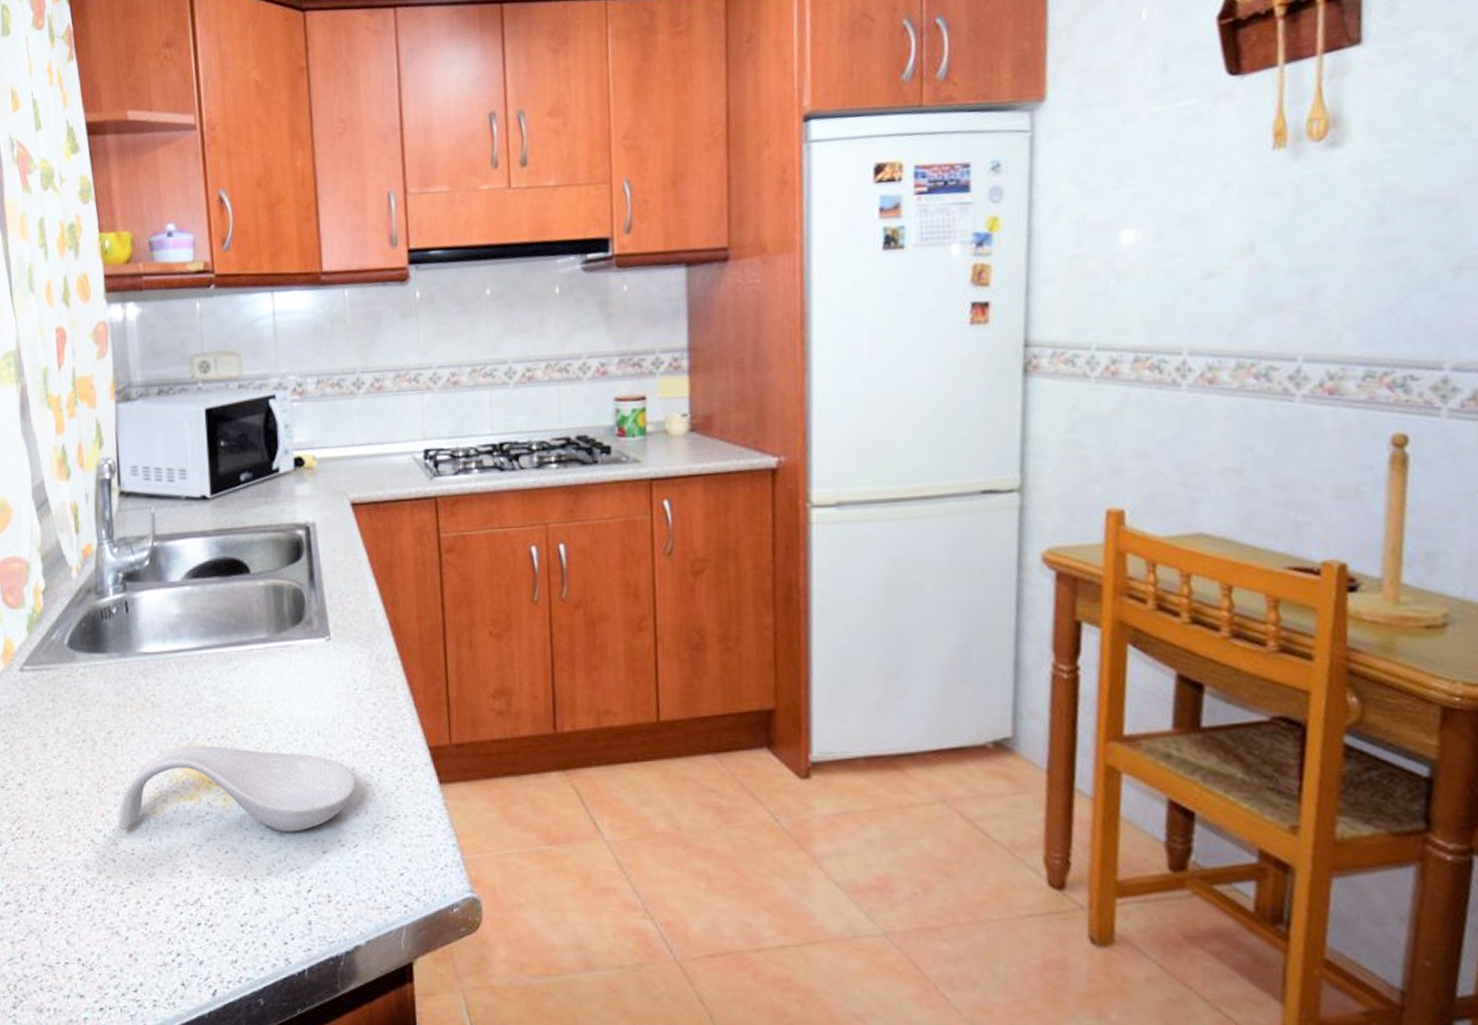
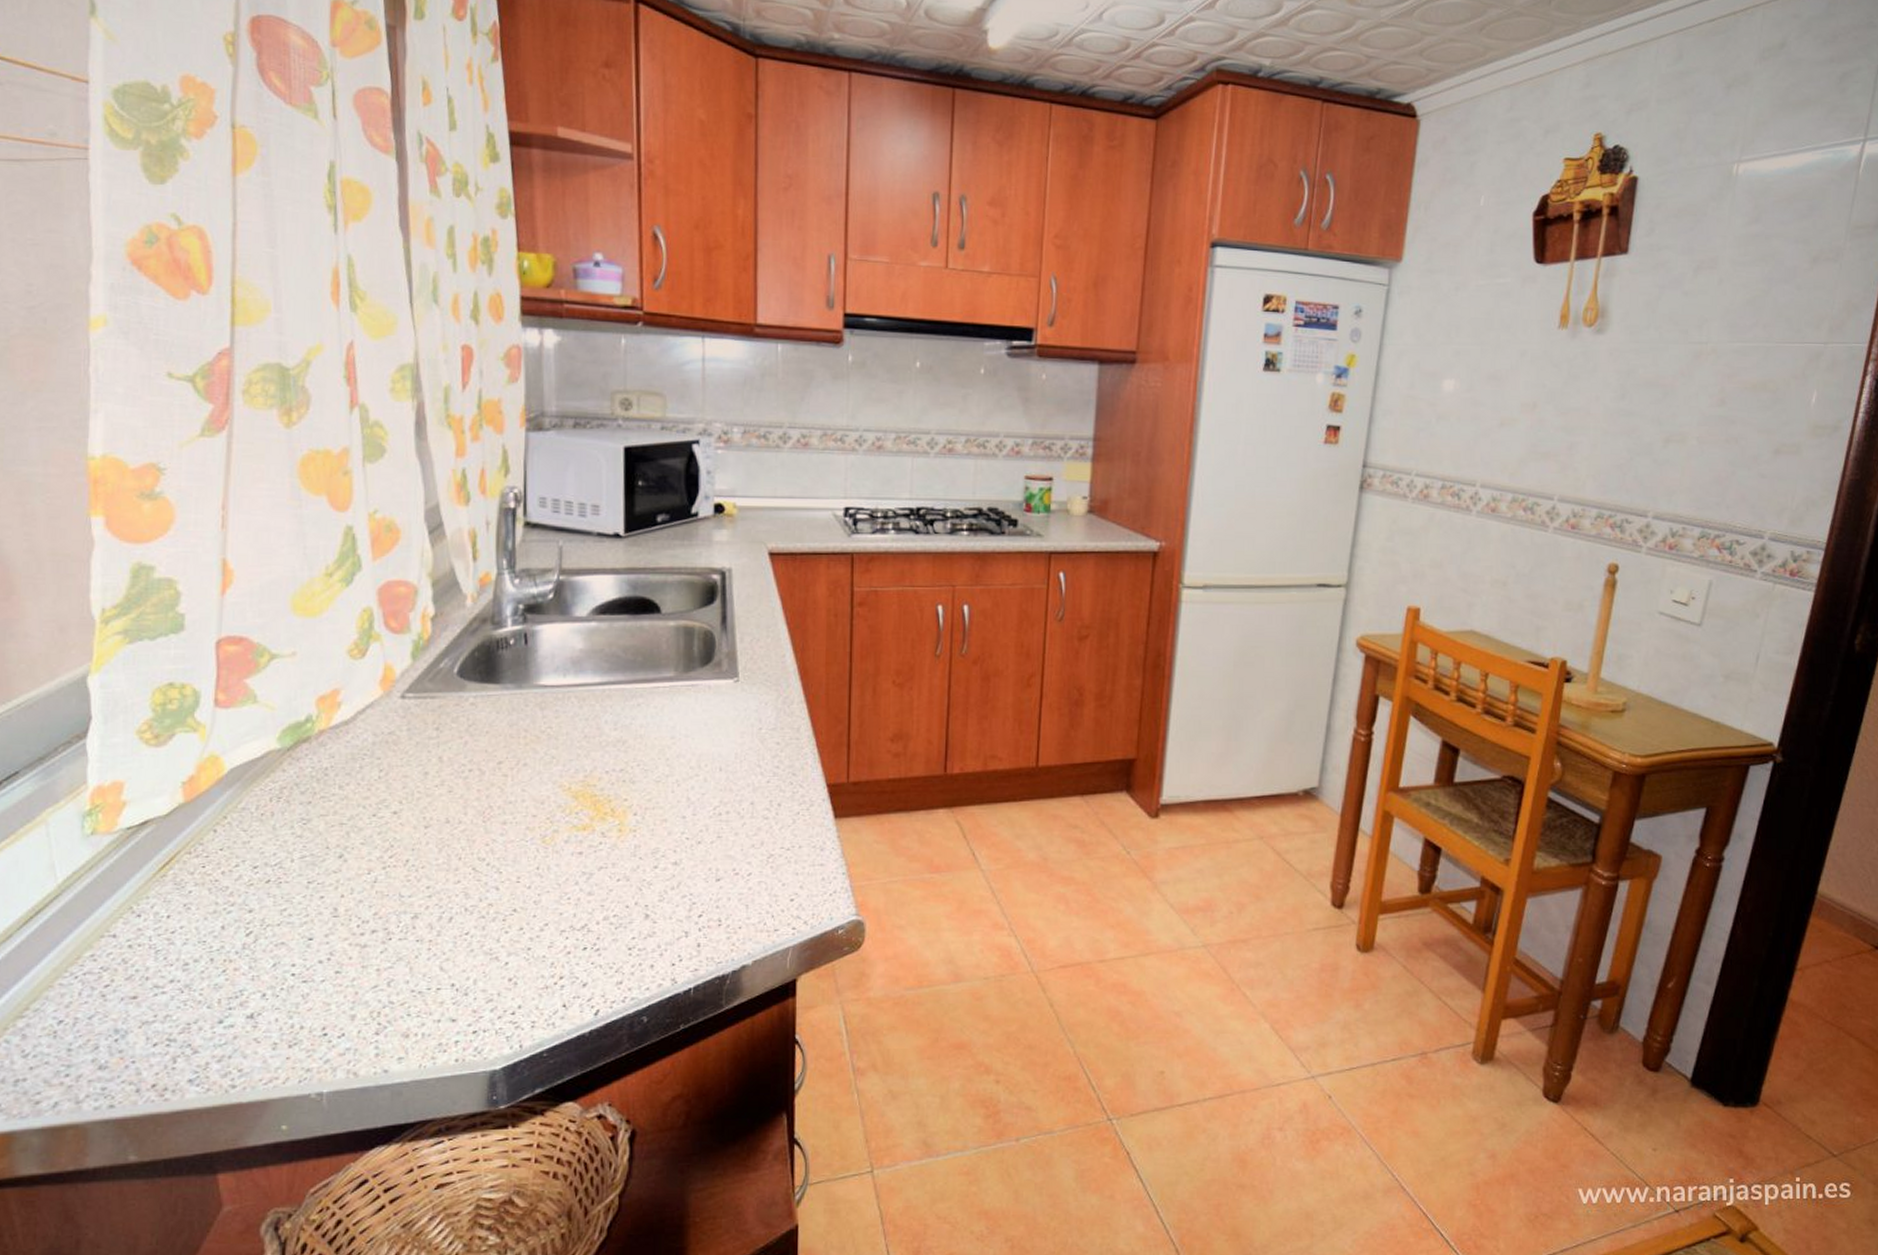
spoon rest: present [118,745,357,832] -> none [503,778,755,862]

